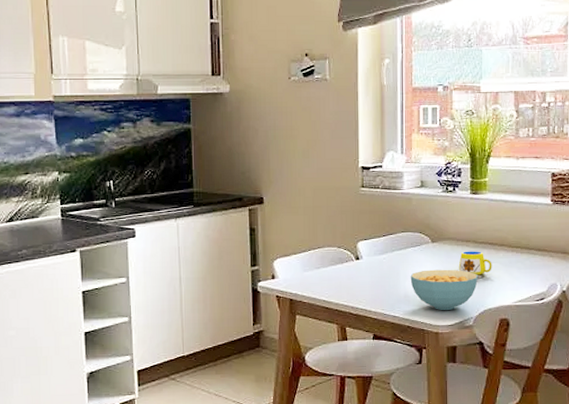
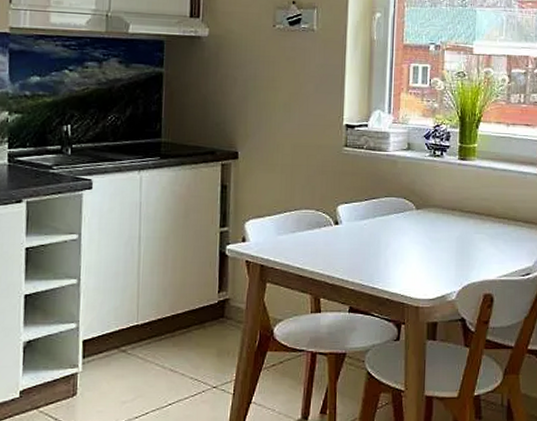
cereal bowl: present [410,269,478,310] -> none [391,238,462,282]
mug: present [458,251,492,278] -> none [442,220,478,249]

